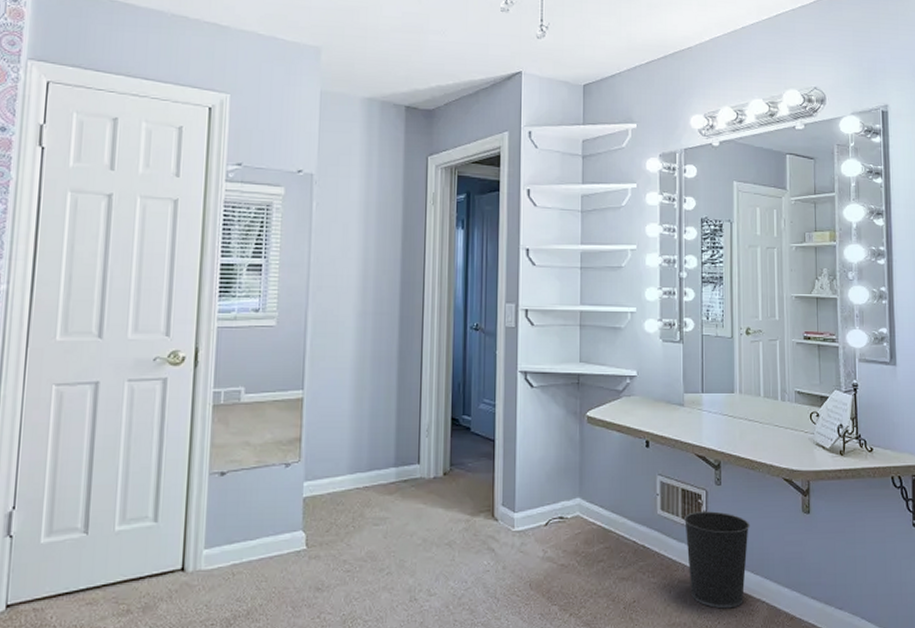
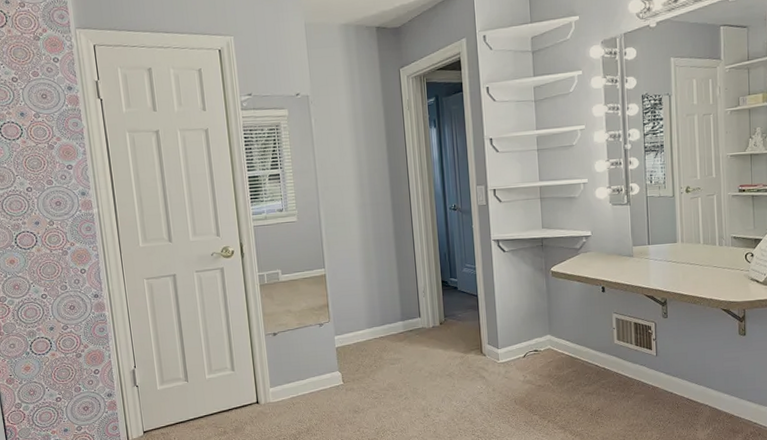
wastebasket: present [683,511,751,609] -> none [636,338,694,412]

